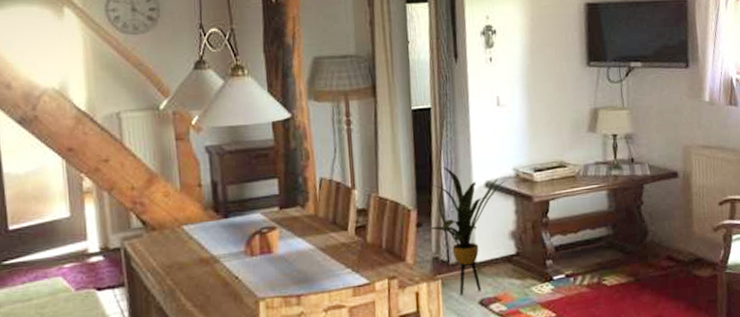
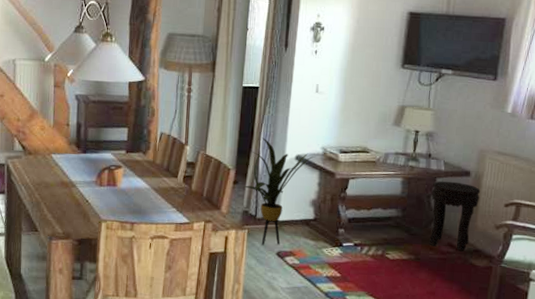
side table: none [640,186,692,263] -> present [429,181,481,252]

